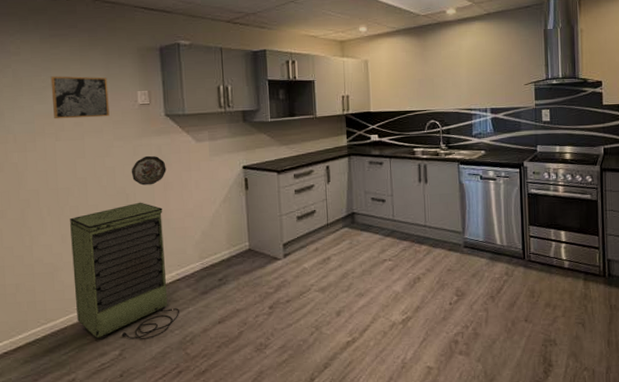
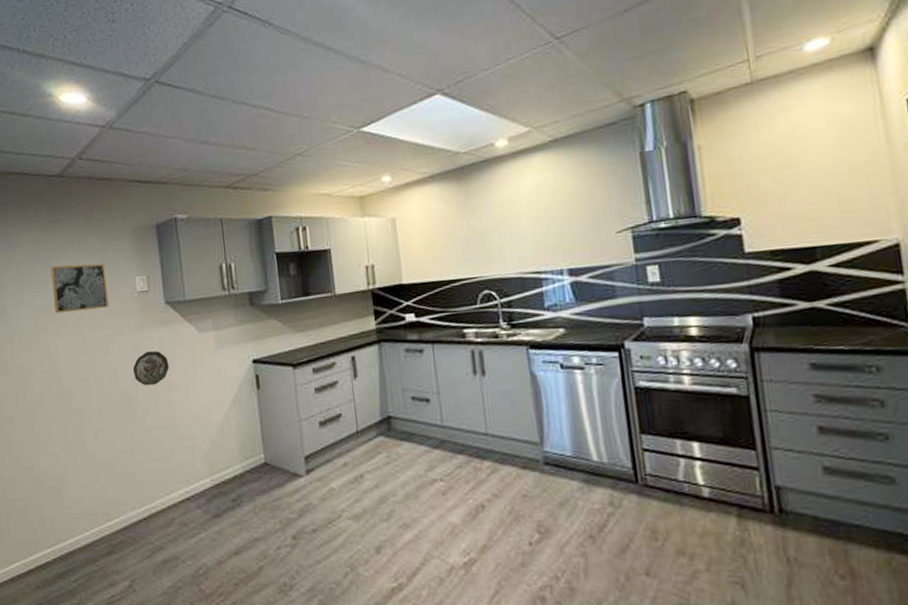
storage cabinet: present [70,202,179,340] -> none [74,405,191,569]

